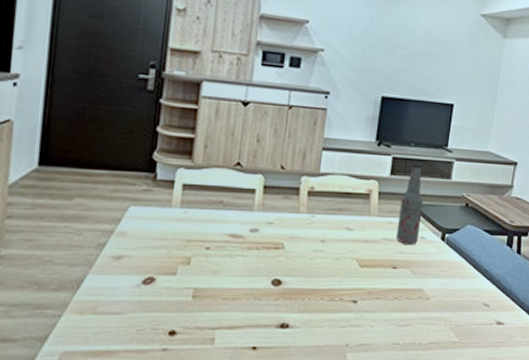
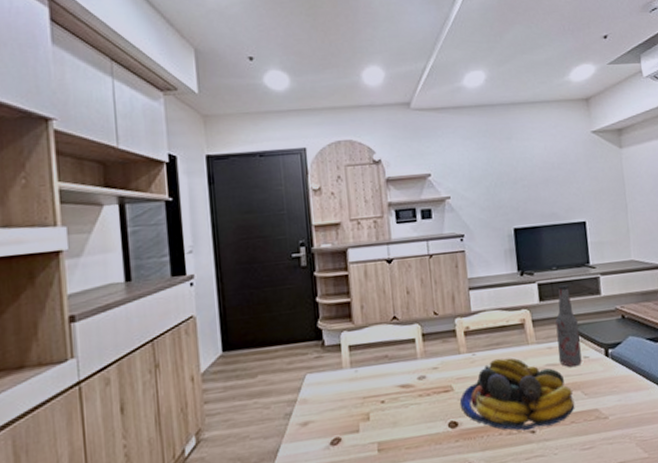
fruit bowl: none [288,224,402,300] -> present [460,357,575,431]

